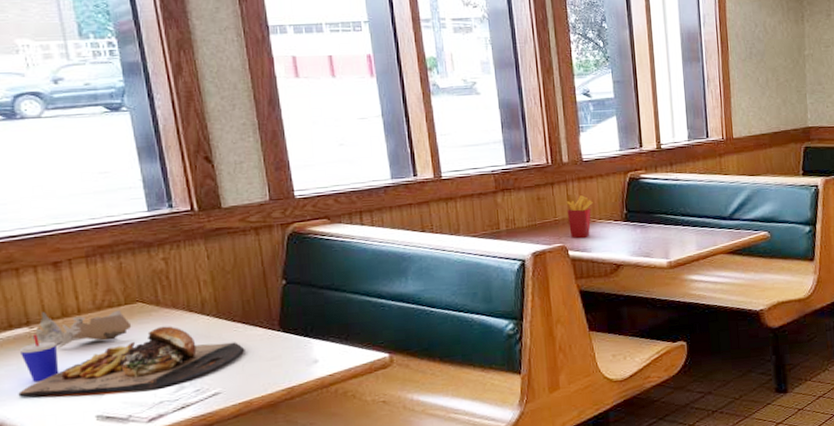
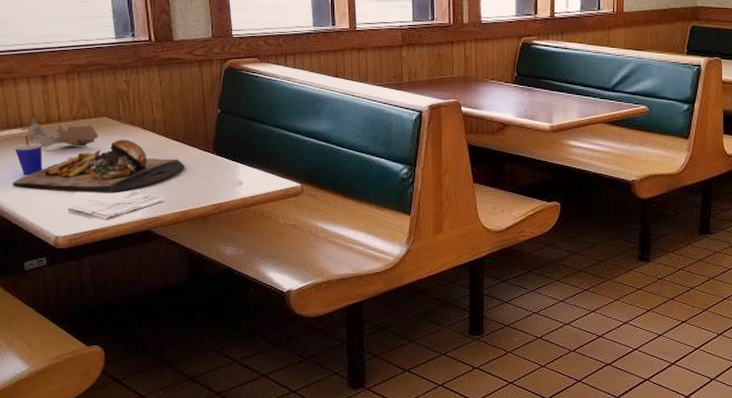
french fries: present [566,195,593,238] -> none [463,56,487,96]

